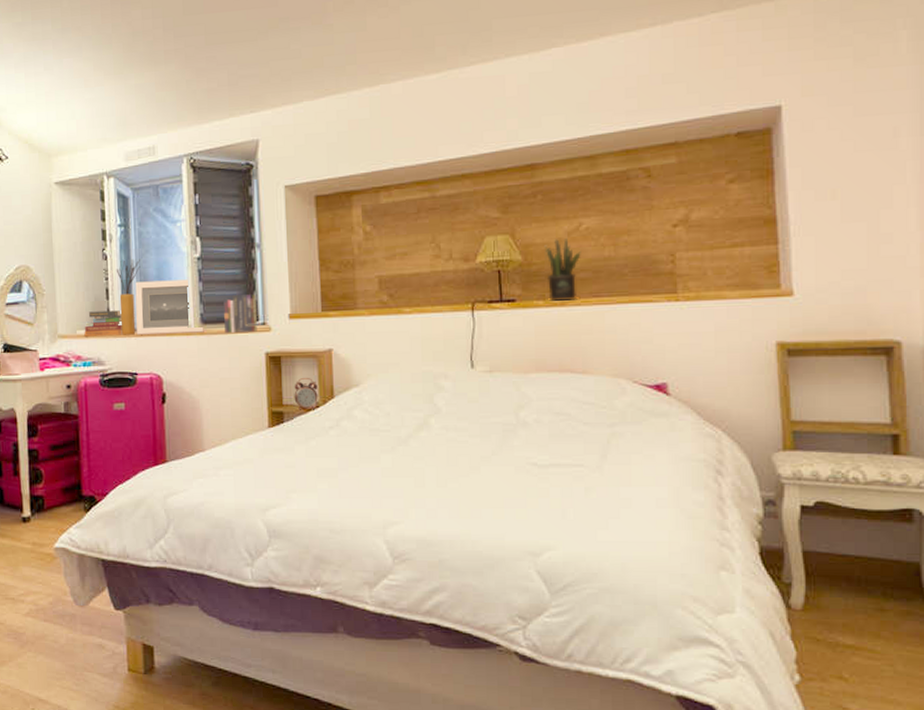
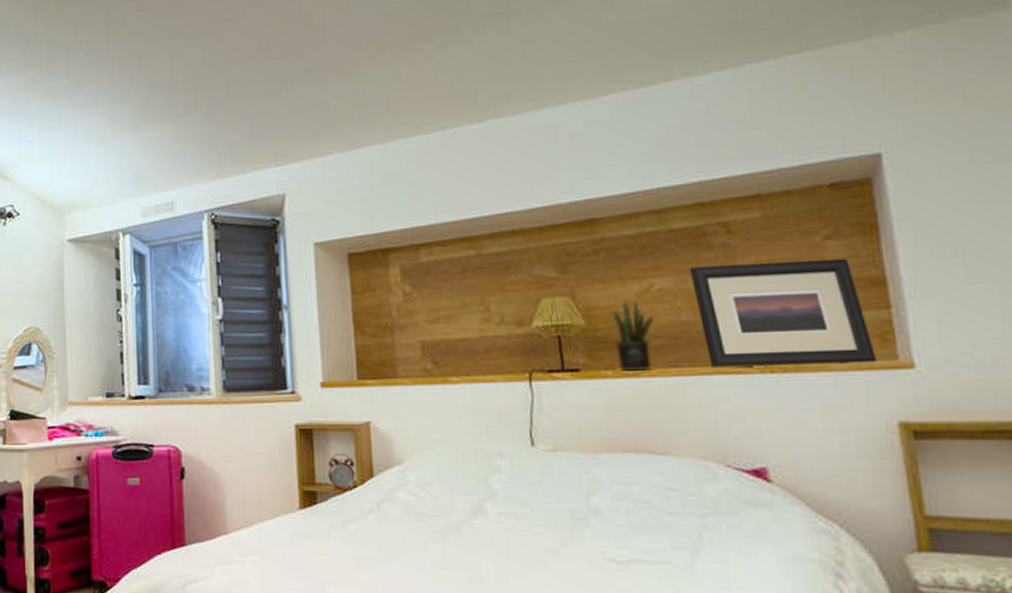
books: present [84,310,122,337] -> none [96,376,138,404]
vase: present [116,259,140,335] -> none [131,320,158,403]
picture frame: present [135,279,204,336] -> none [151,343,227,404]
books: present [223,294,257,334] -> none [248,360,286,403]
picture frame: none [613,199,764,297] -> present [689,258,878,367]

